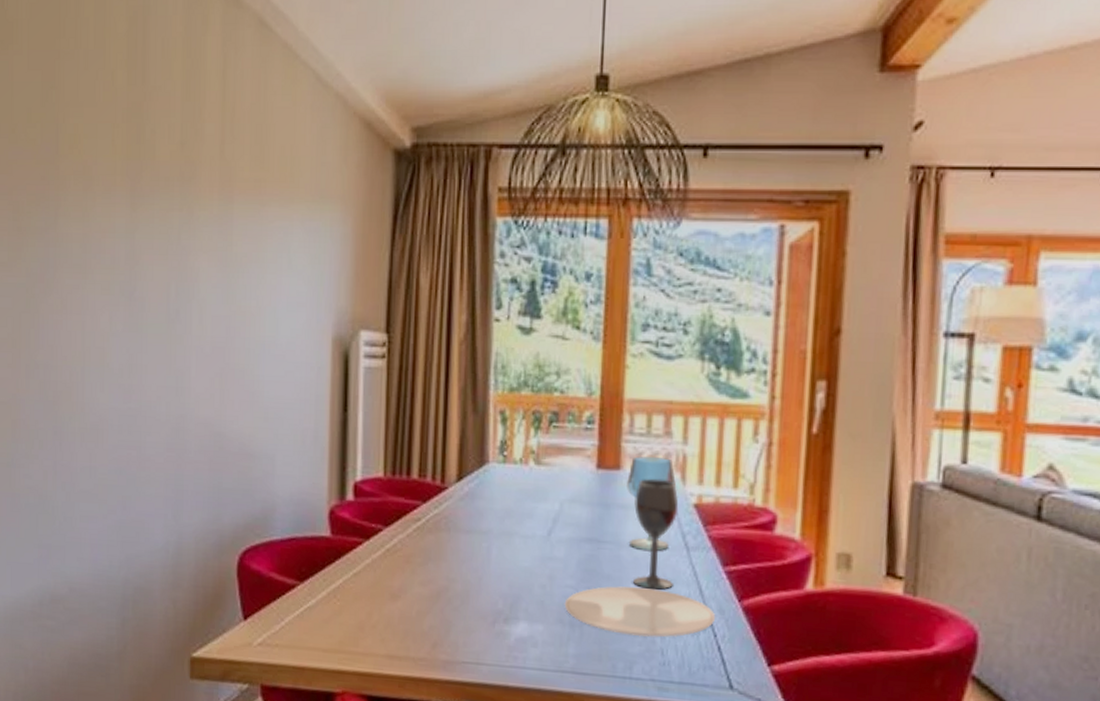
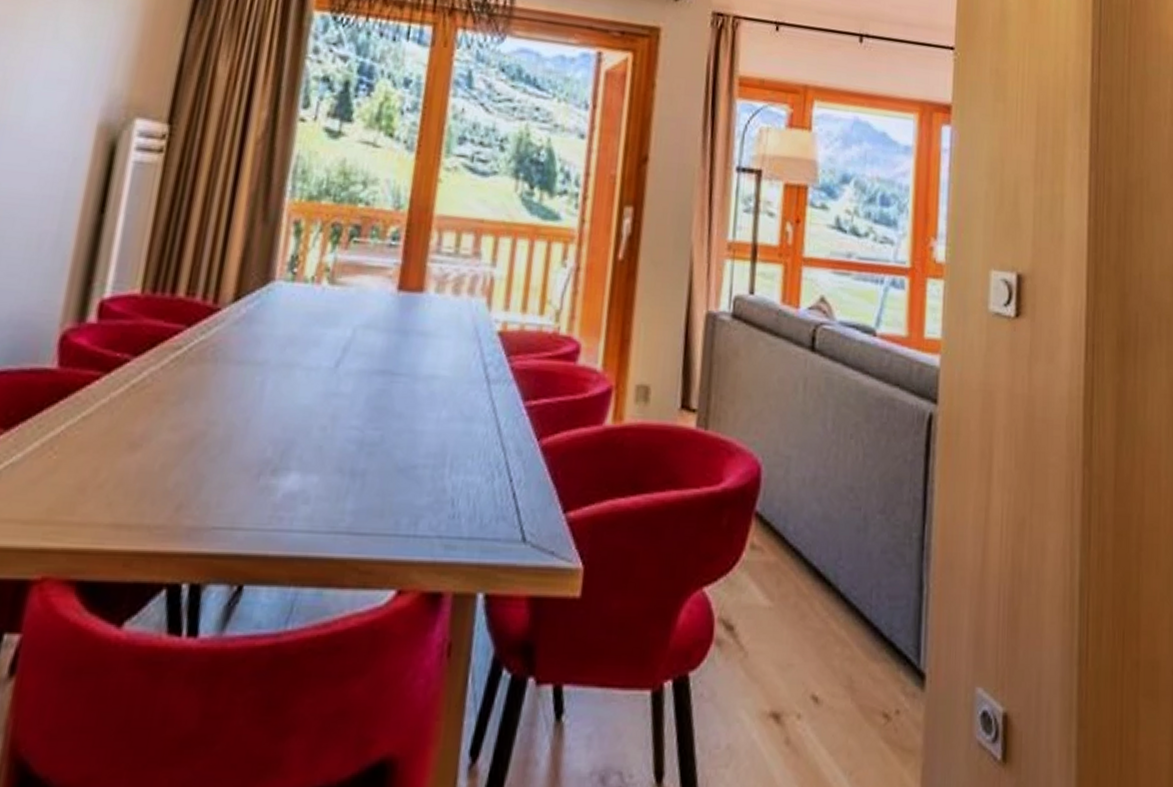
plate: present [564,586,716,637] -> none [346,426,513,486]
wine glass: present [627,456,677,551] -> none [427,278,482,384]
wine glass: present [633,478,679,590] -> none [427,303,483,429]

